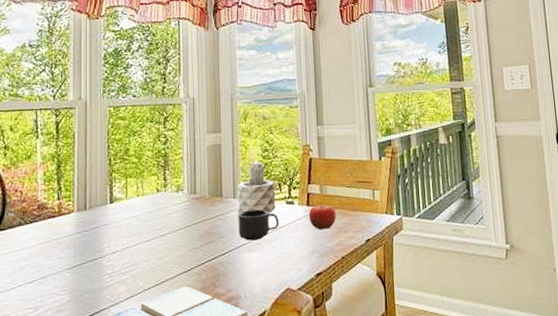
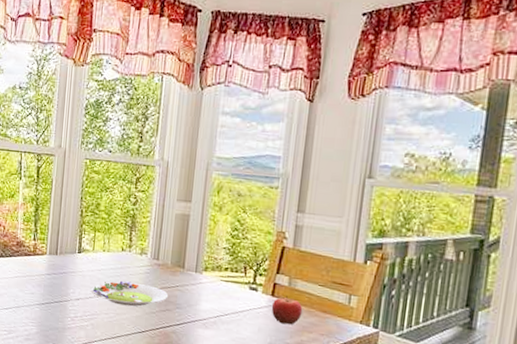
salad plate: none [128,221,210,249] -> present [91,280,169,307]
succulent plant: present [237,162,276,213] -> none [198,239,241,295]
mug: present [238,209,279,241] -> none [195,287,239,319]

